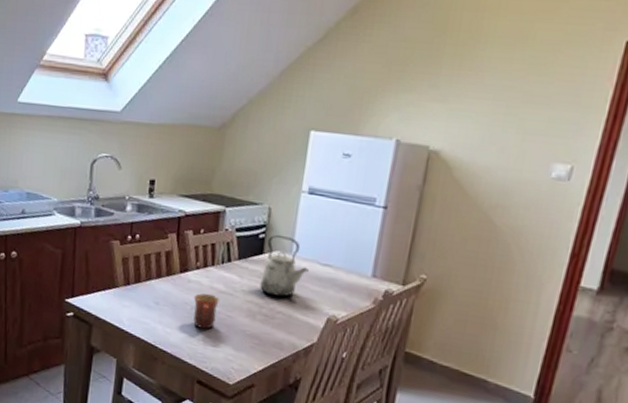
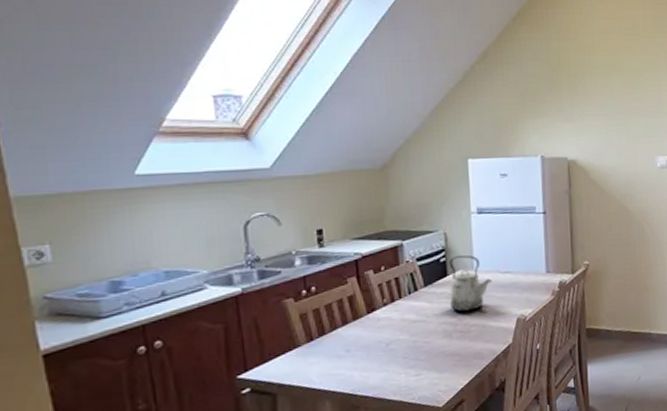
mug: present [193,293,219,329] -> none [386,325,414,363]

